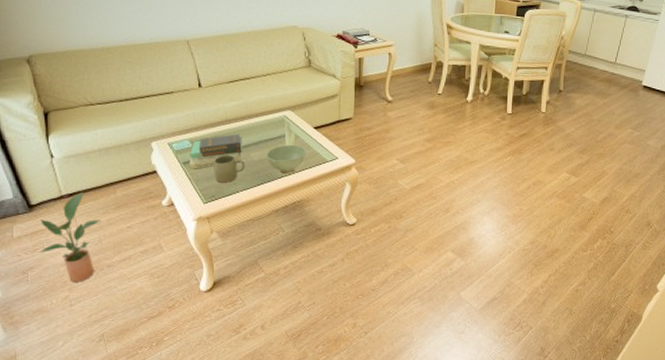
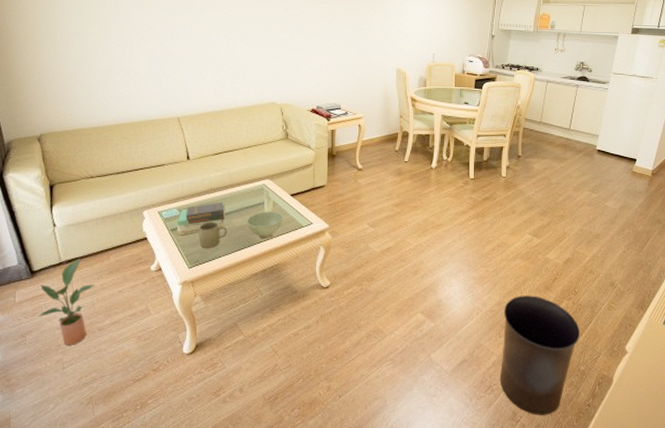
waste bin: none [529,234,613,351] -> present [499,295,581,415]

